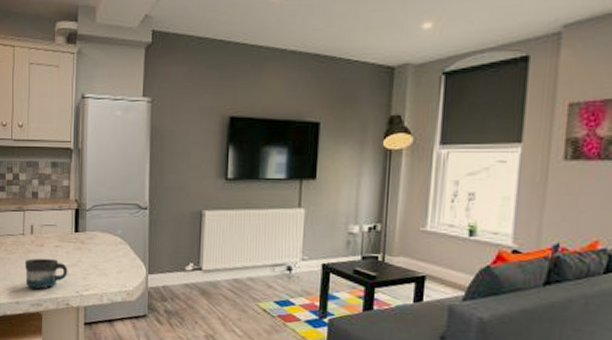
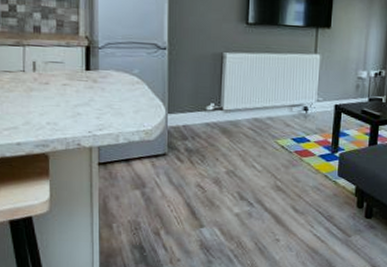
mug: present [25,258,68,289] -> none [27,96,79,129]

